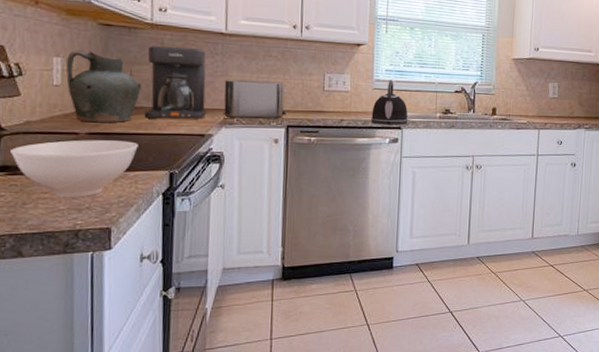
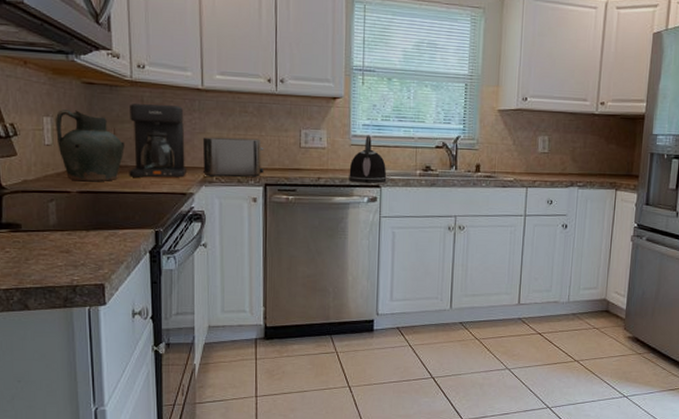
bowl: present [11,140,138,198] -> none [12,198,125,255]

